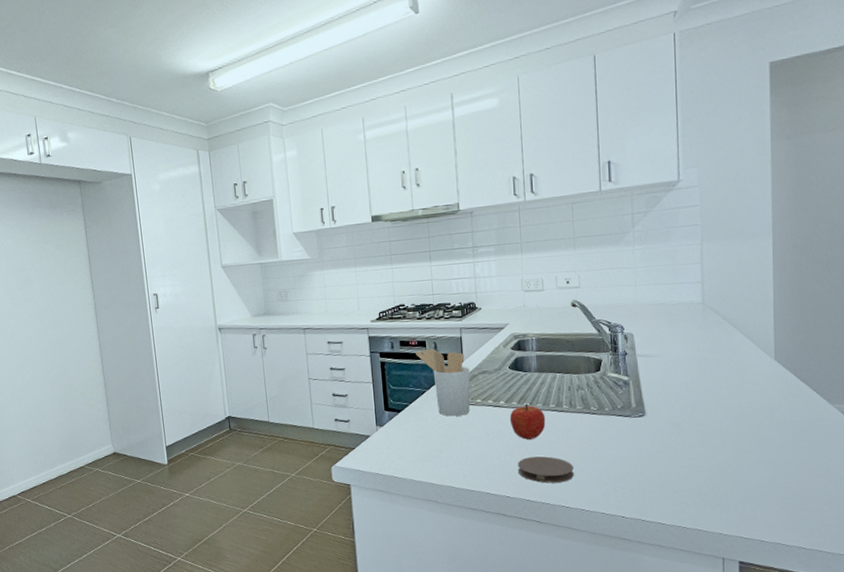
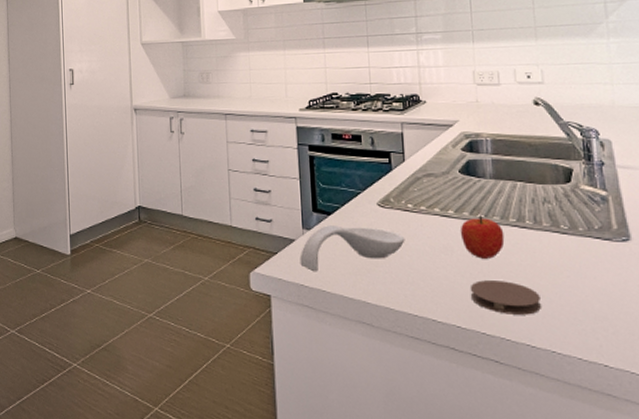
spoon rest: none [374,421,464,462] -> present [300,225,405,272]
utensil holder: present [415,348,471,416] -> none [349,143,413,224]

